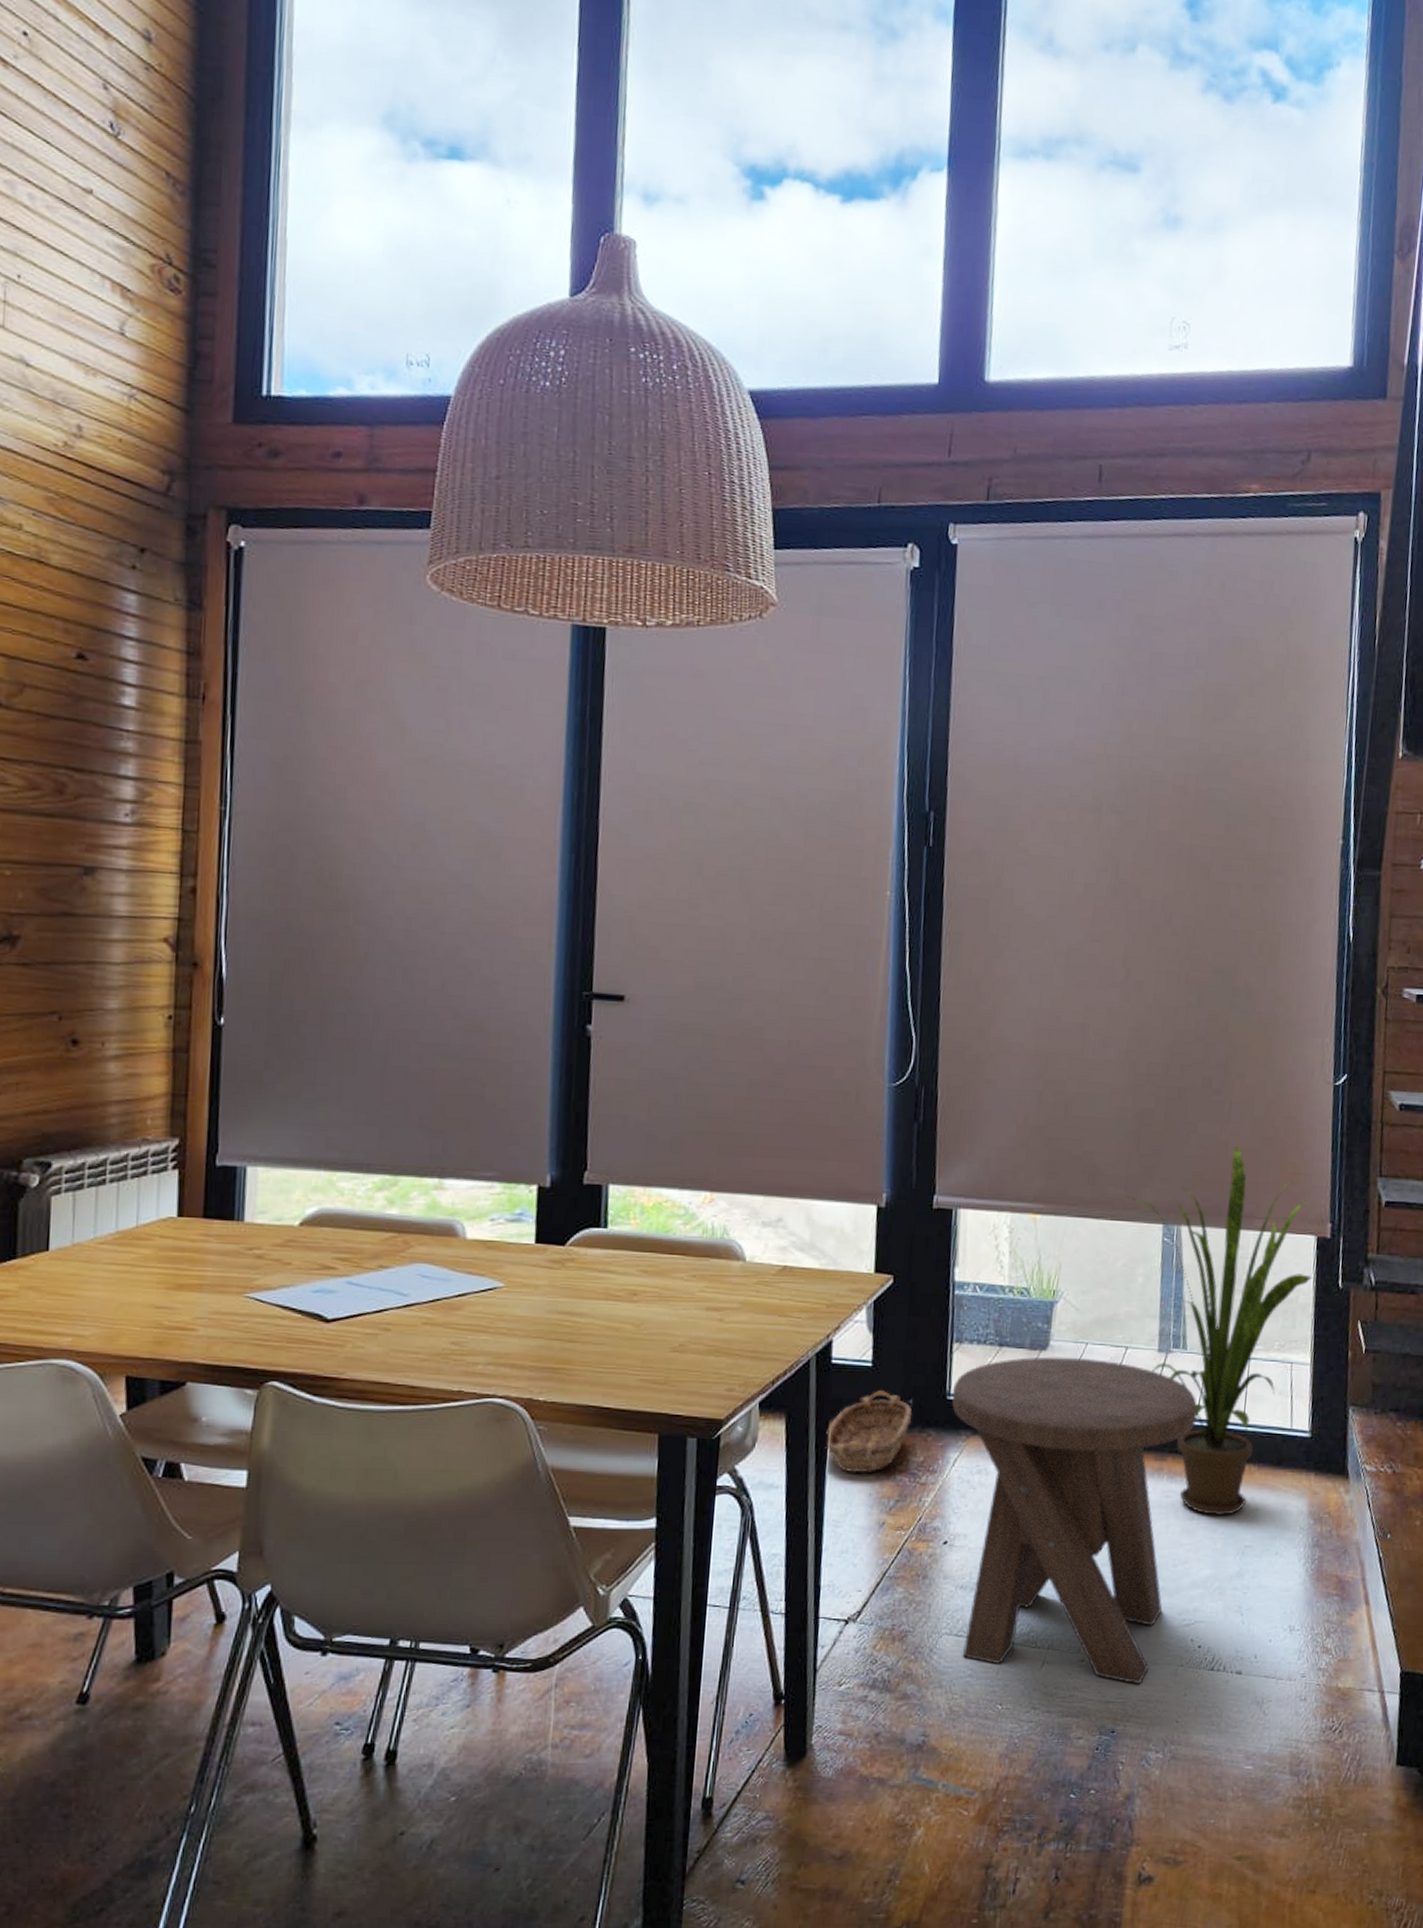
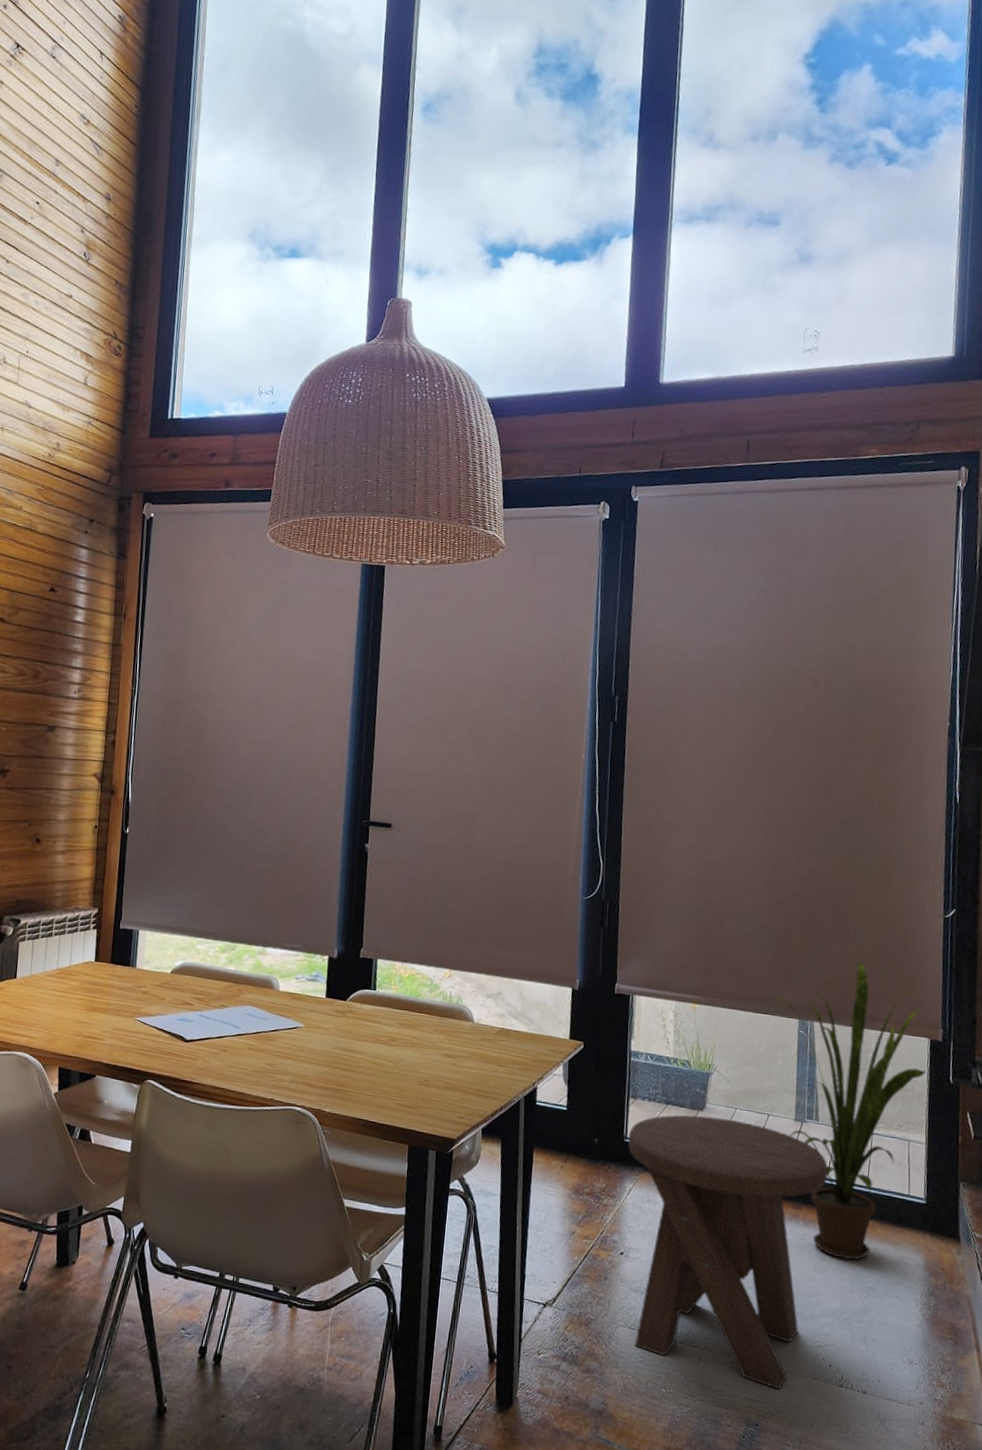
basket: present [825,1390,913,1473] -> none [530,1129,597,1192]

